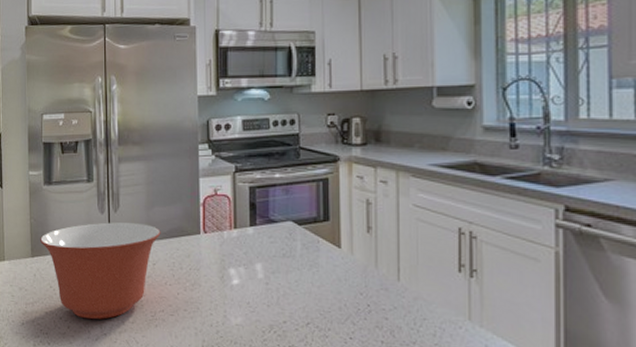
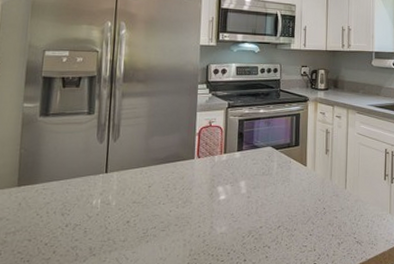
mixing bowl: present [40,222,161,319] -> none [30,151,158,241]

